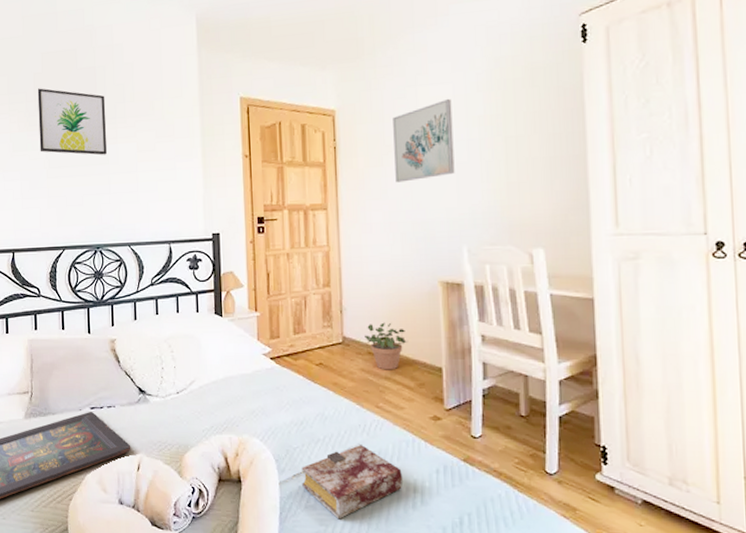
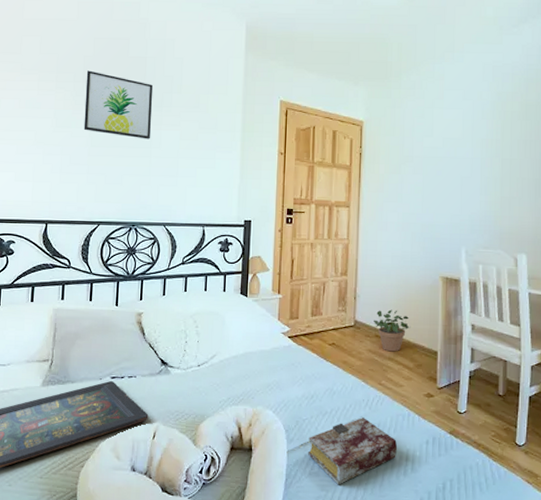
wall art: present [393,99,455,183] -> none [410,122,461,189]

